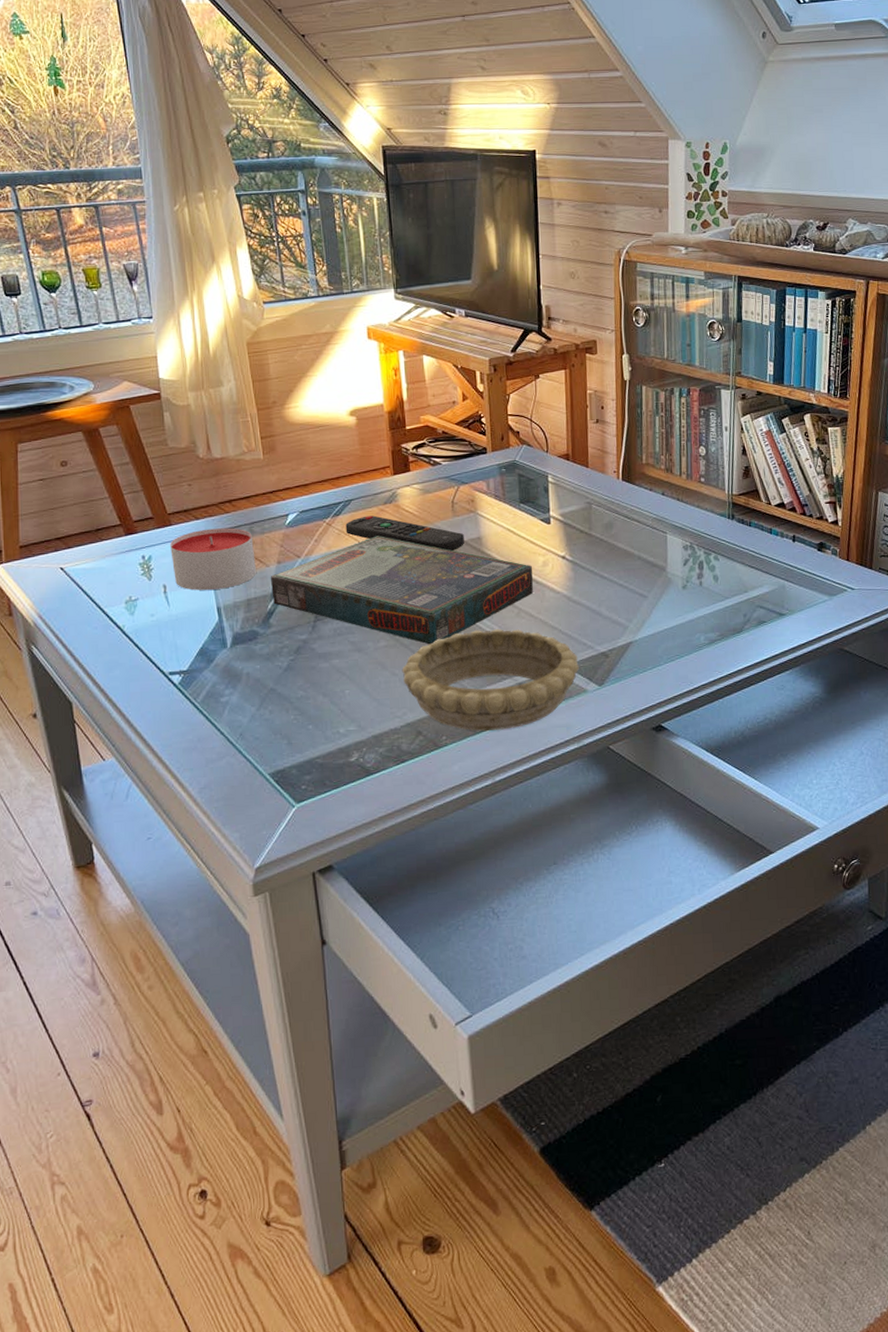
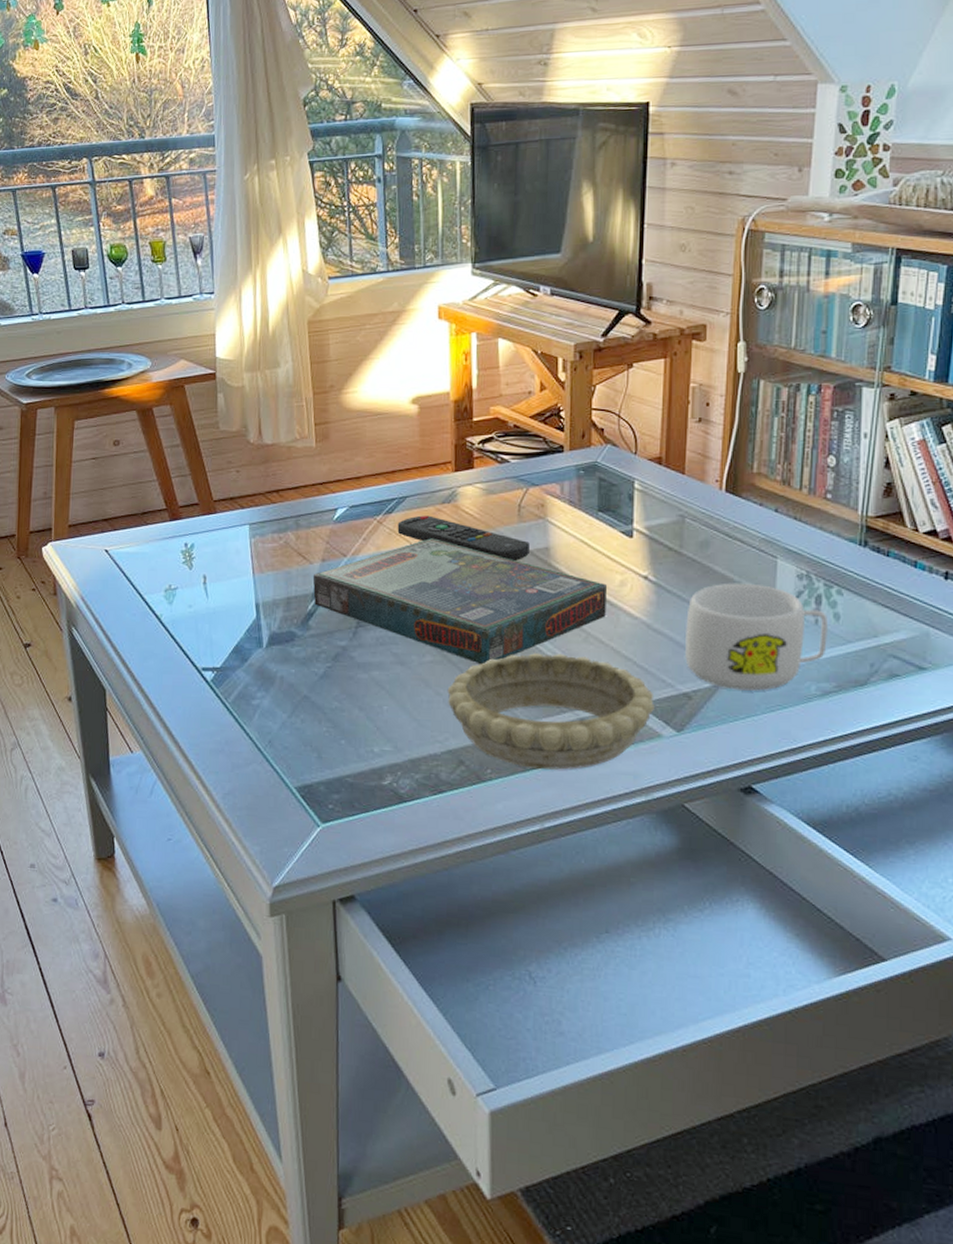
candle: present [170,528,257,590] -> none [213,519,300,584]
mug: none [599,556,710,646] -> present [685,583,828,691]

